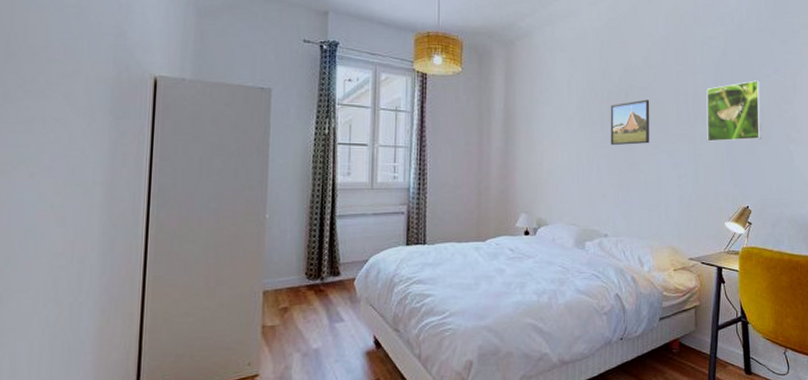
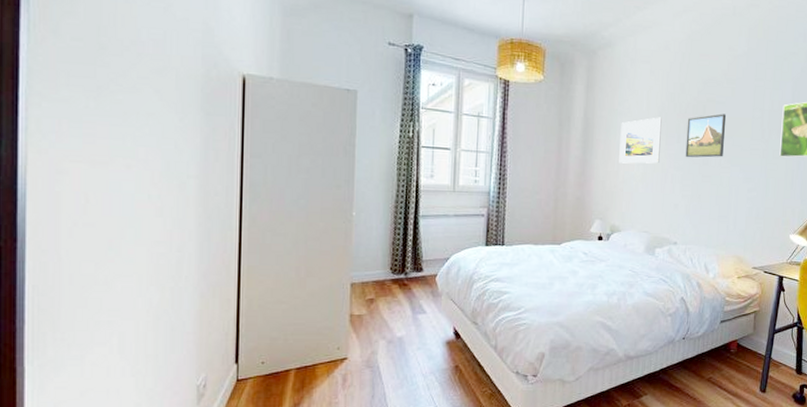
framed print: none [542,105,584,154] -> present [619,117,662,164]

